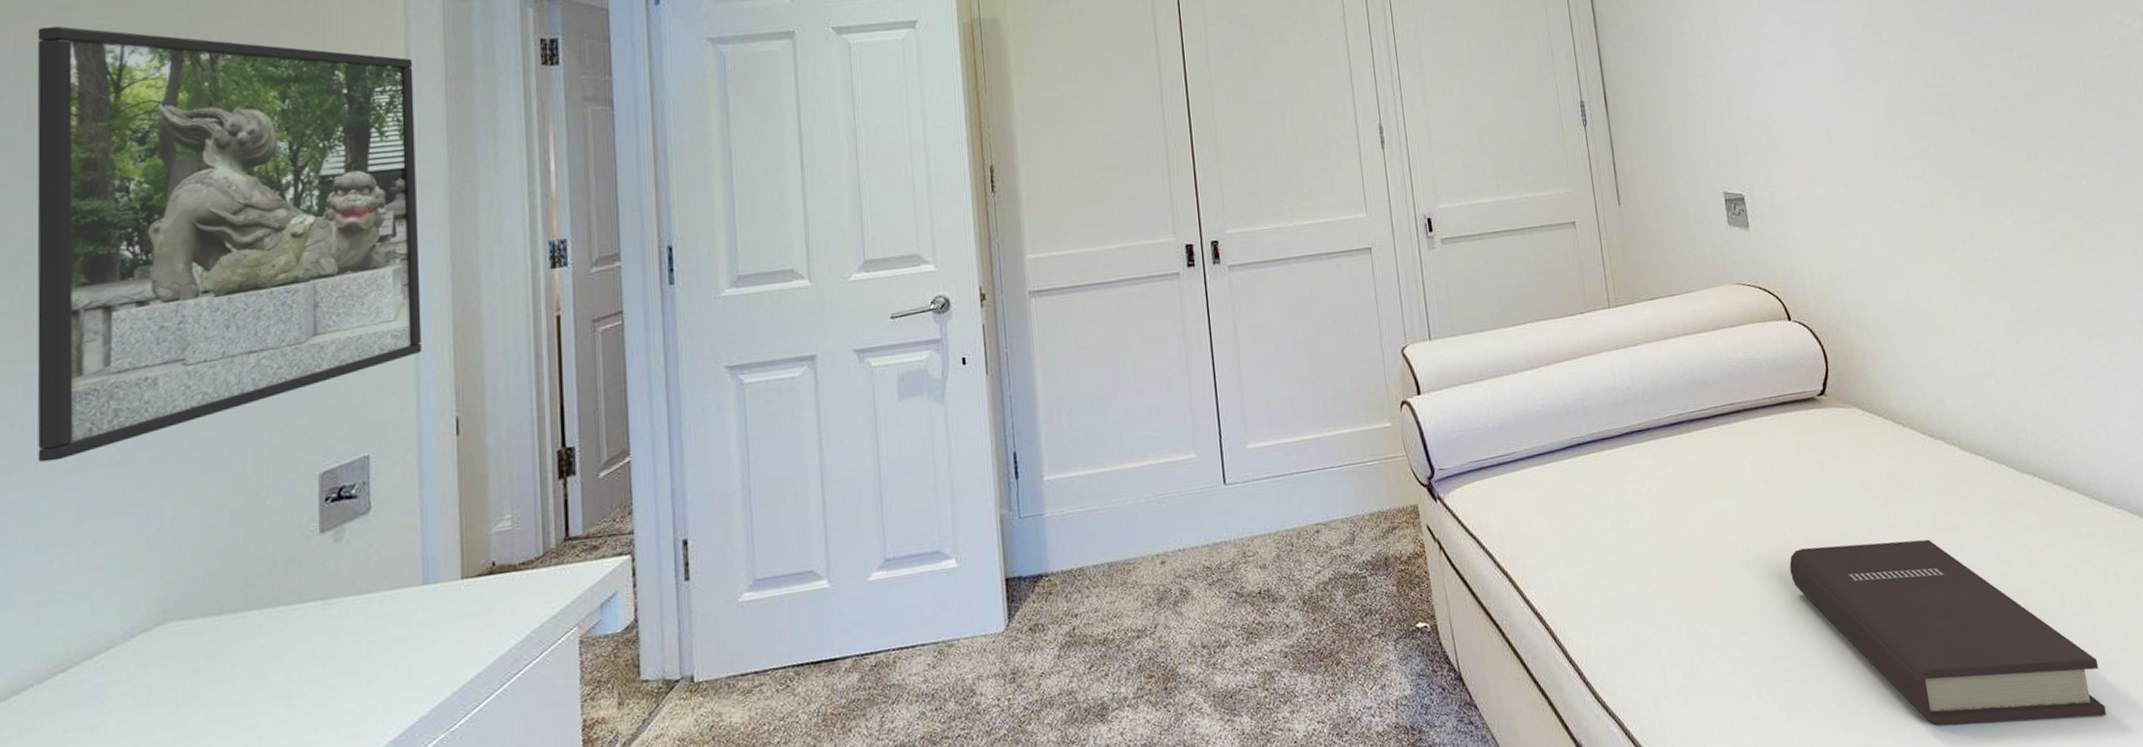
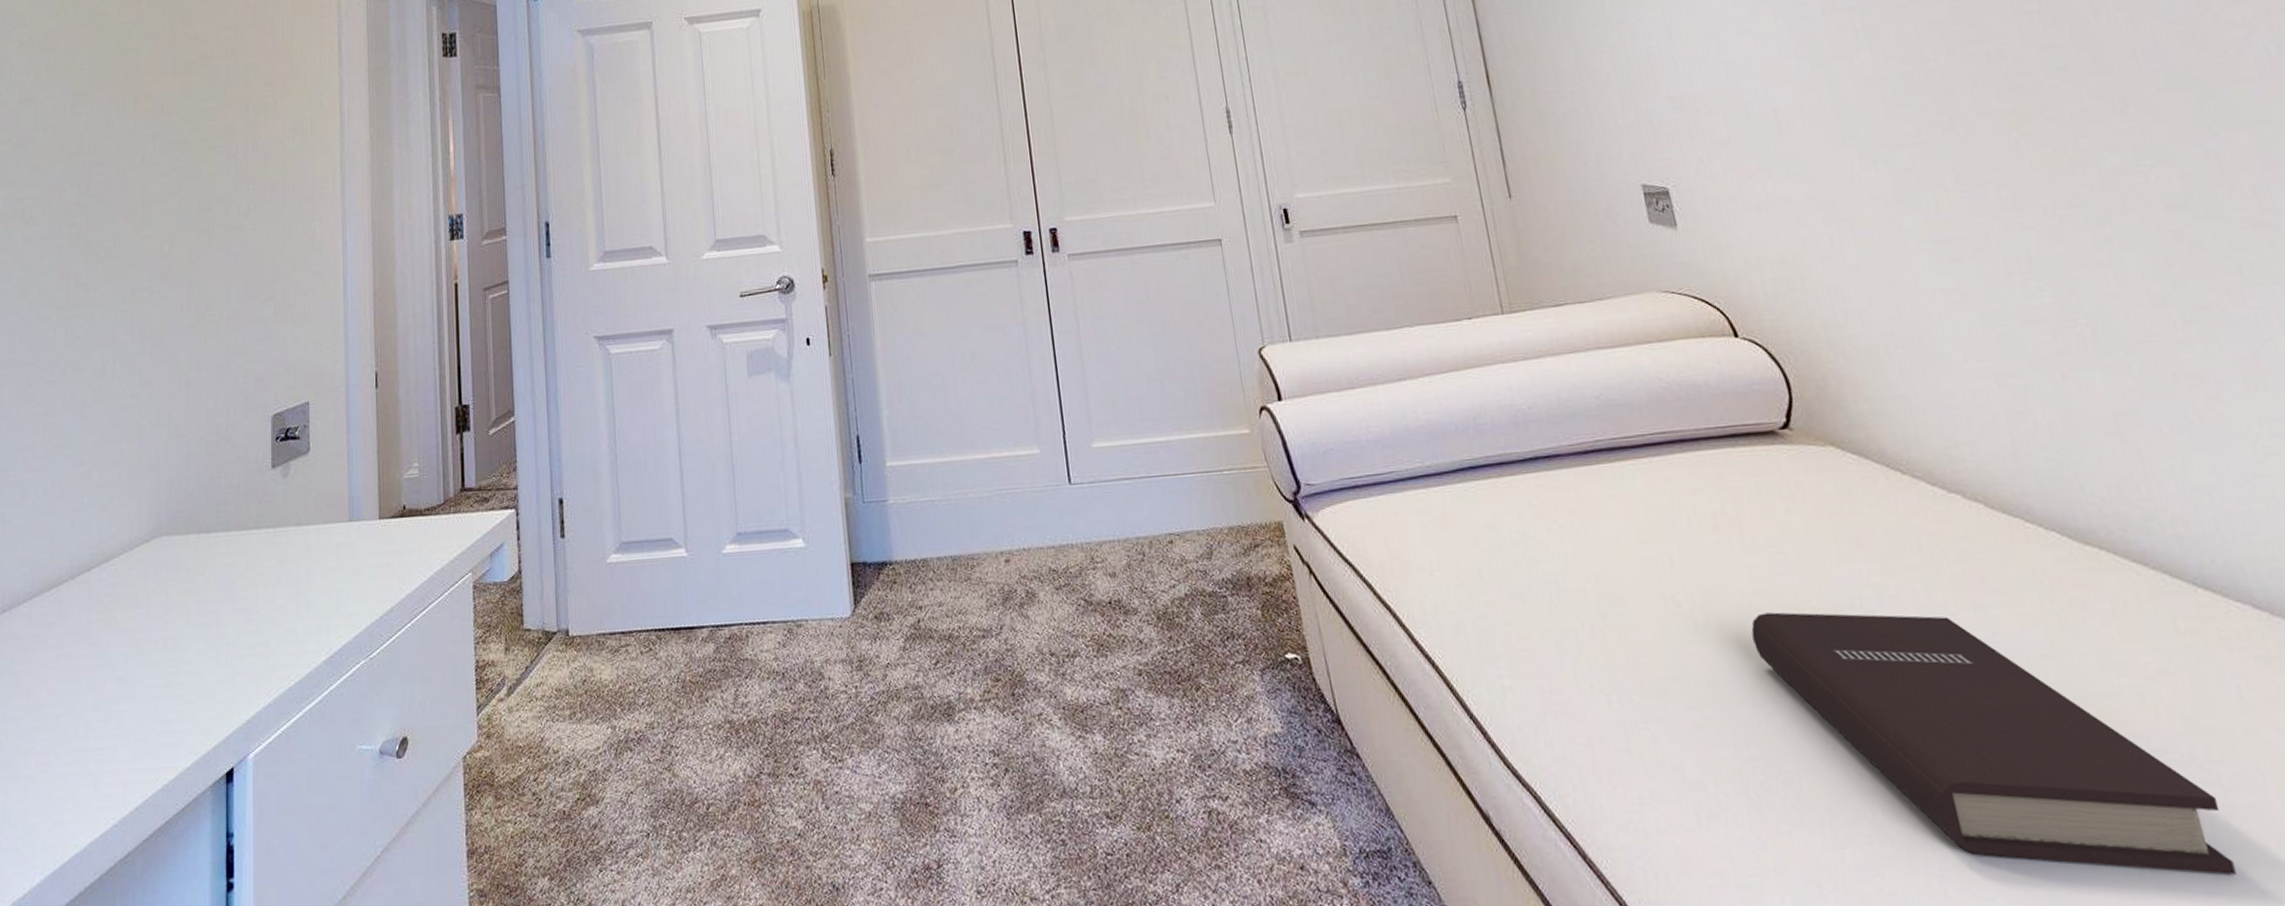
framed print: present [37,26,422,463] -> none [74,30,349,392]

